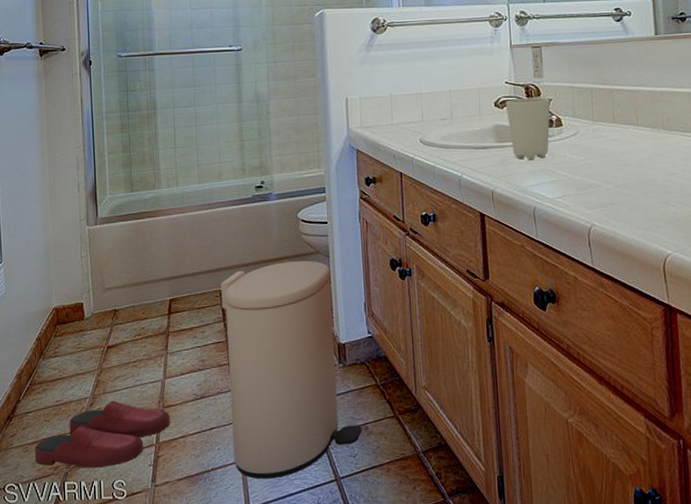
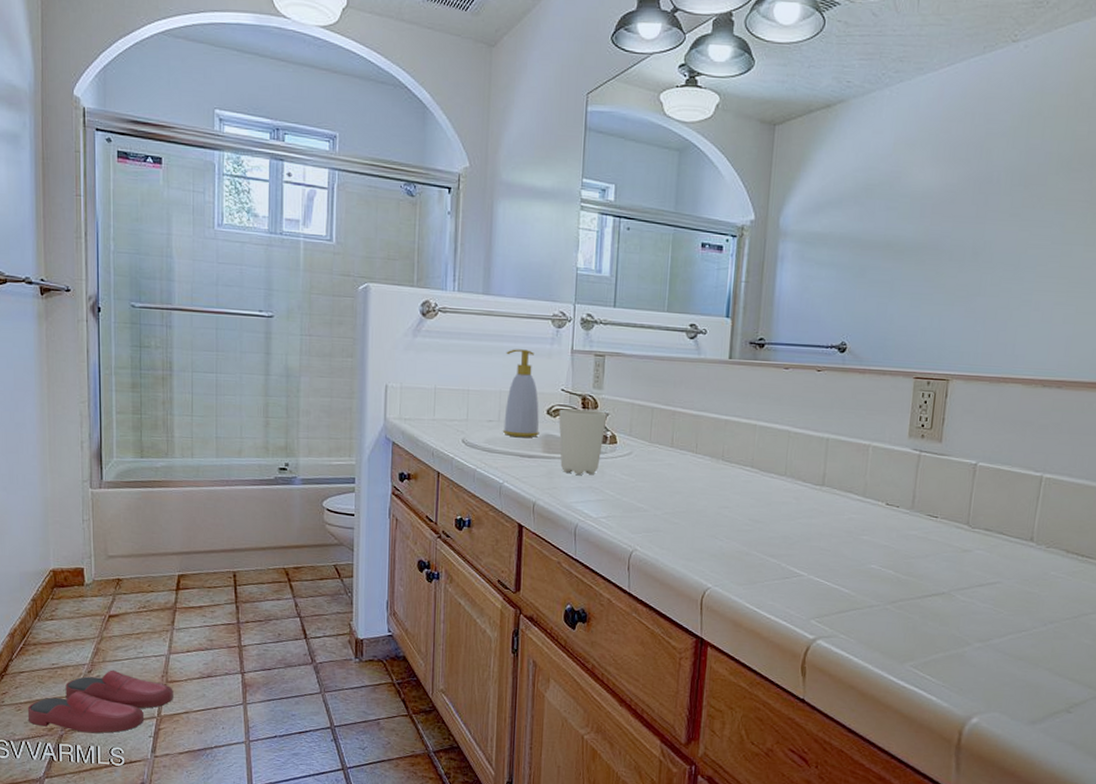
pedal bin: present [220,260,362,479] -> none [234,550,374,762]
soap bottle: none [451,50,490,131] -> present [502,349,539,437]

